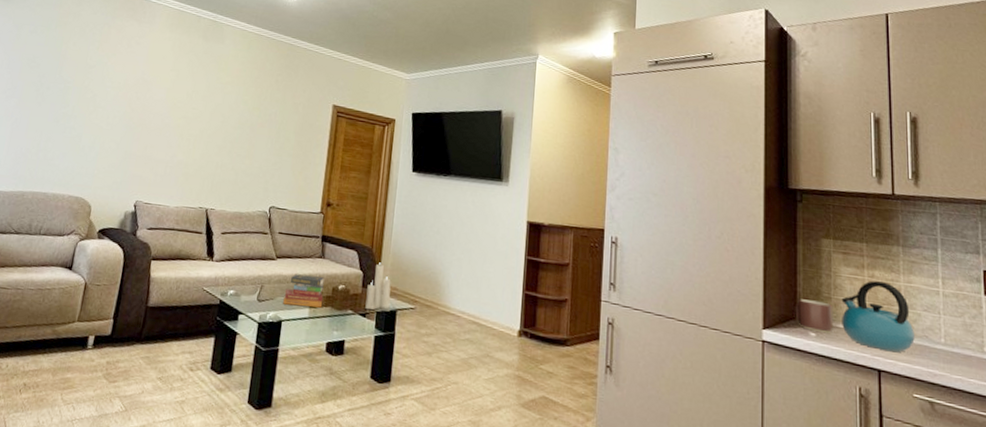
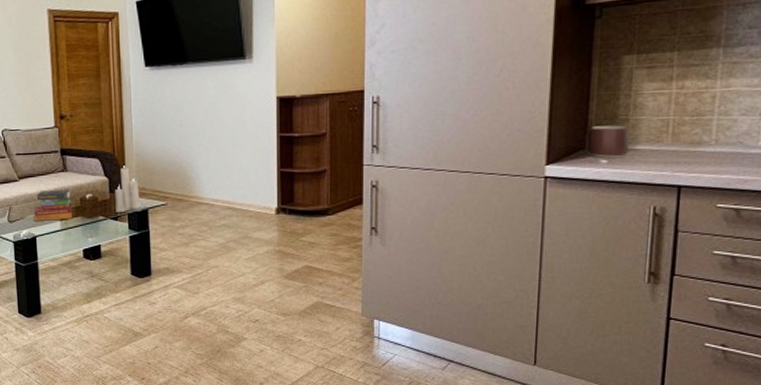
kettle: present [841,281,915,352] -> none [639,91,727,165]

